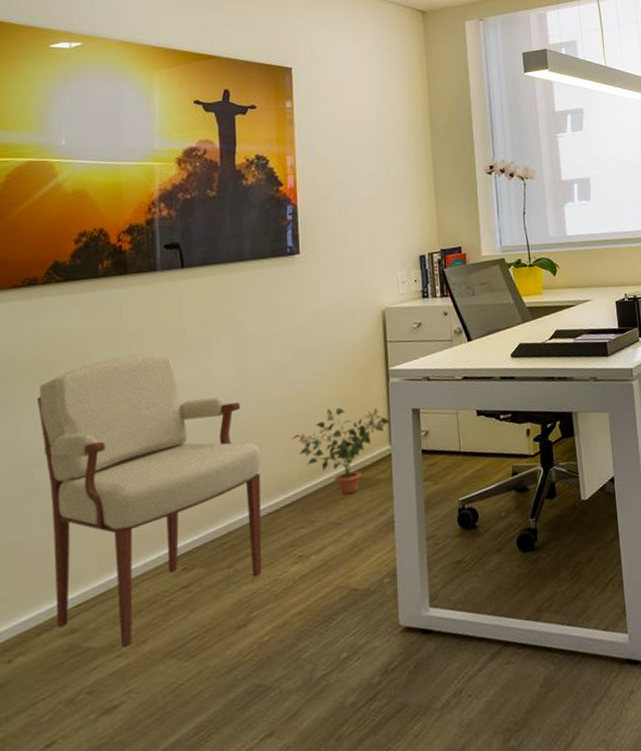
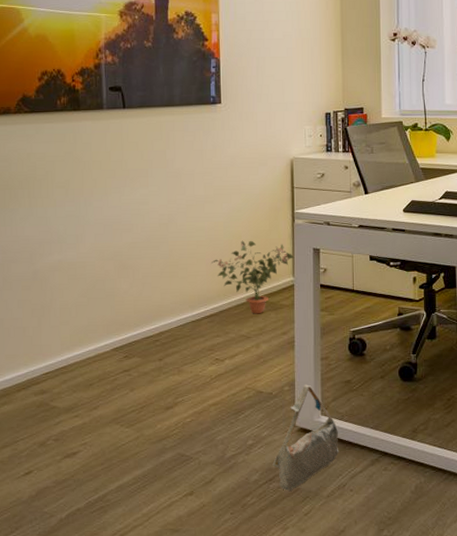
armchair: present [36,353,262,649] -> none [12,179,186,411]
bag: none [372,572,453,710] -> present [272,384,339,491]

